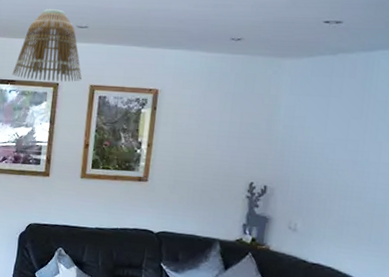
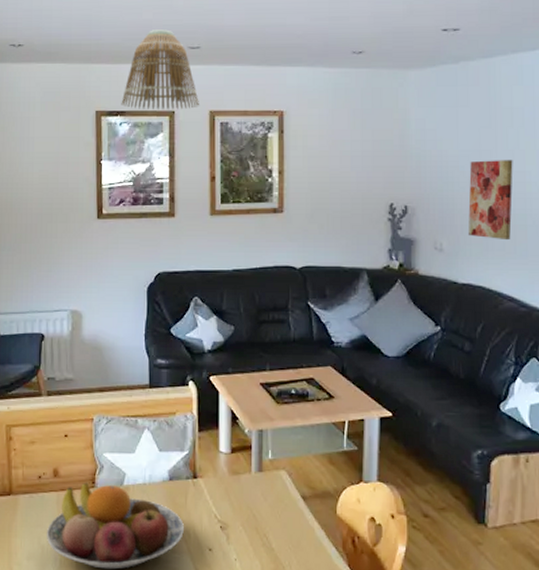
wall art: none [323,149,380,228] -> present [467,160,513,241]

